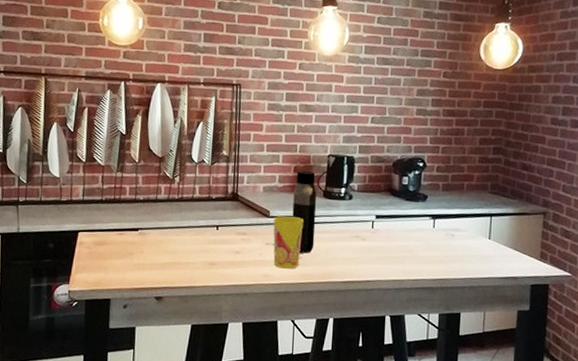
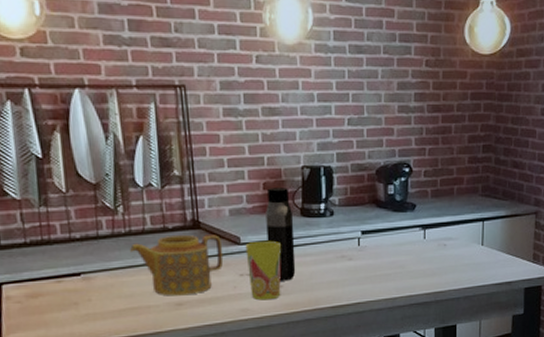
teapot: none [180,204,255,257] -> present [130,235,224,296]

